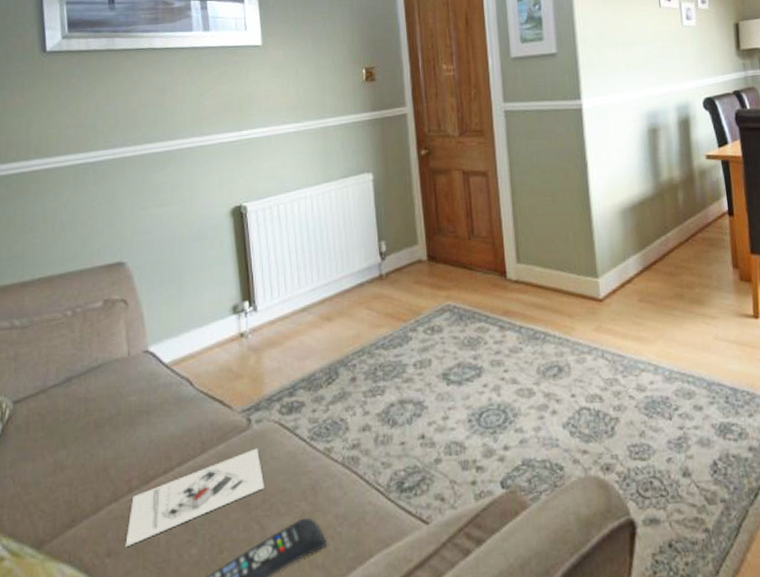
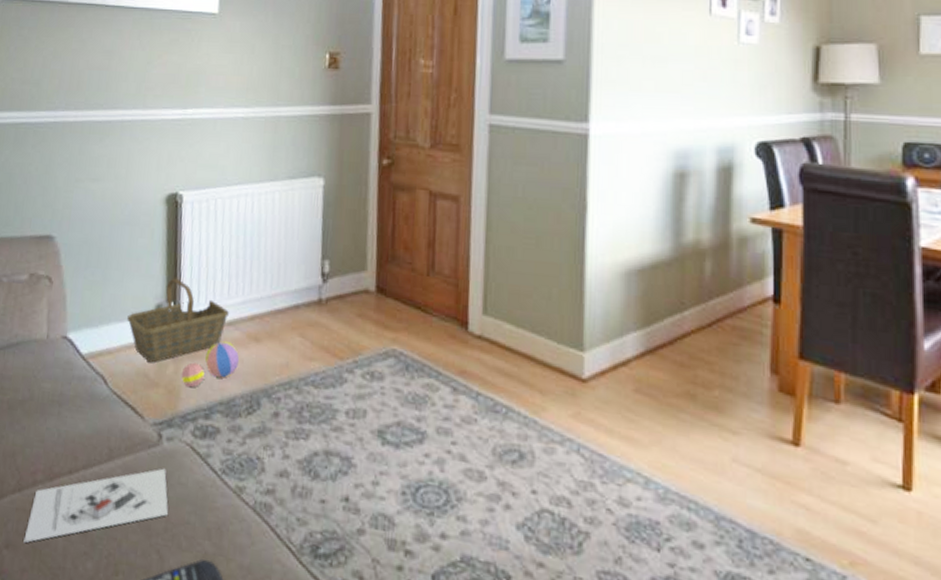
basket: none [206,279,301,358] -> present [127,278,229,363]
ball: none [263,326,316,373] -> present [181,341,240,388]

